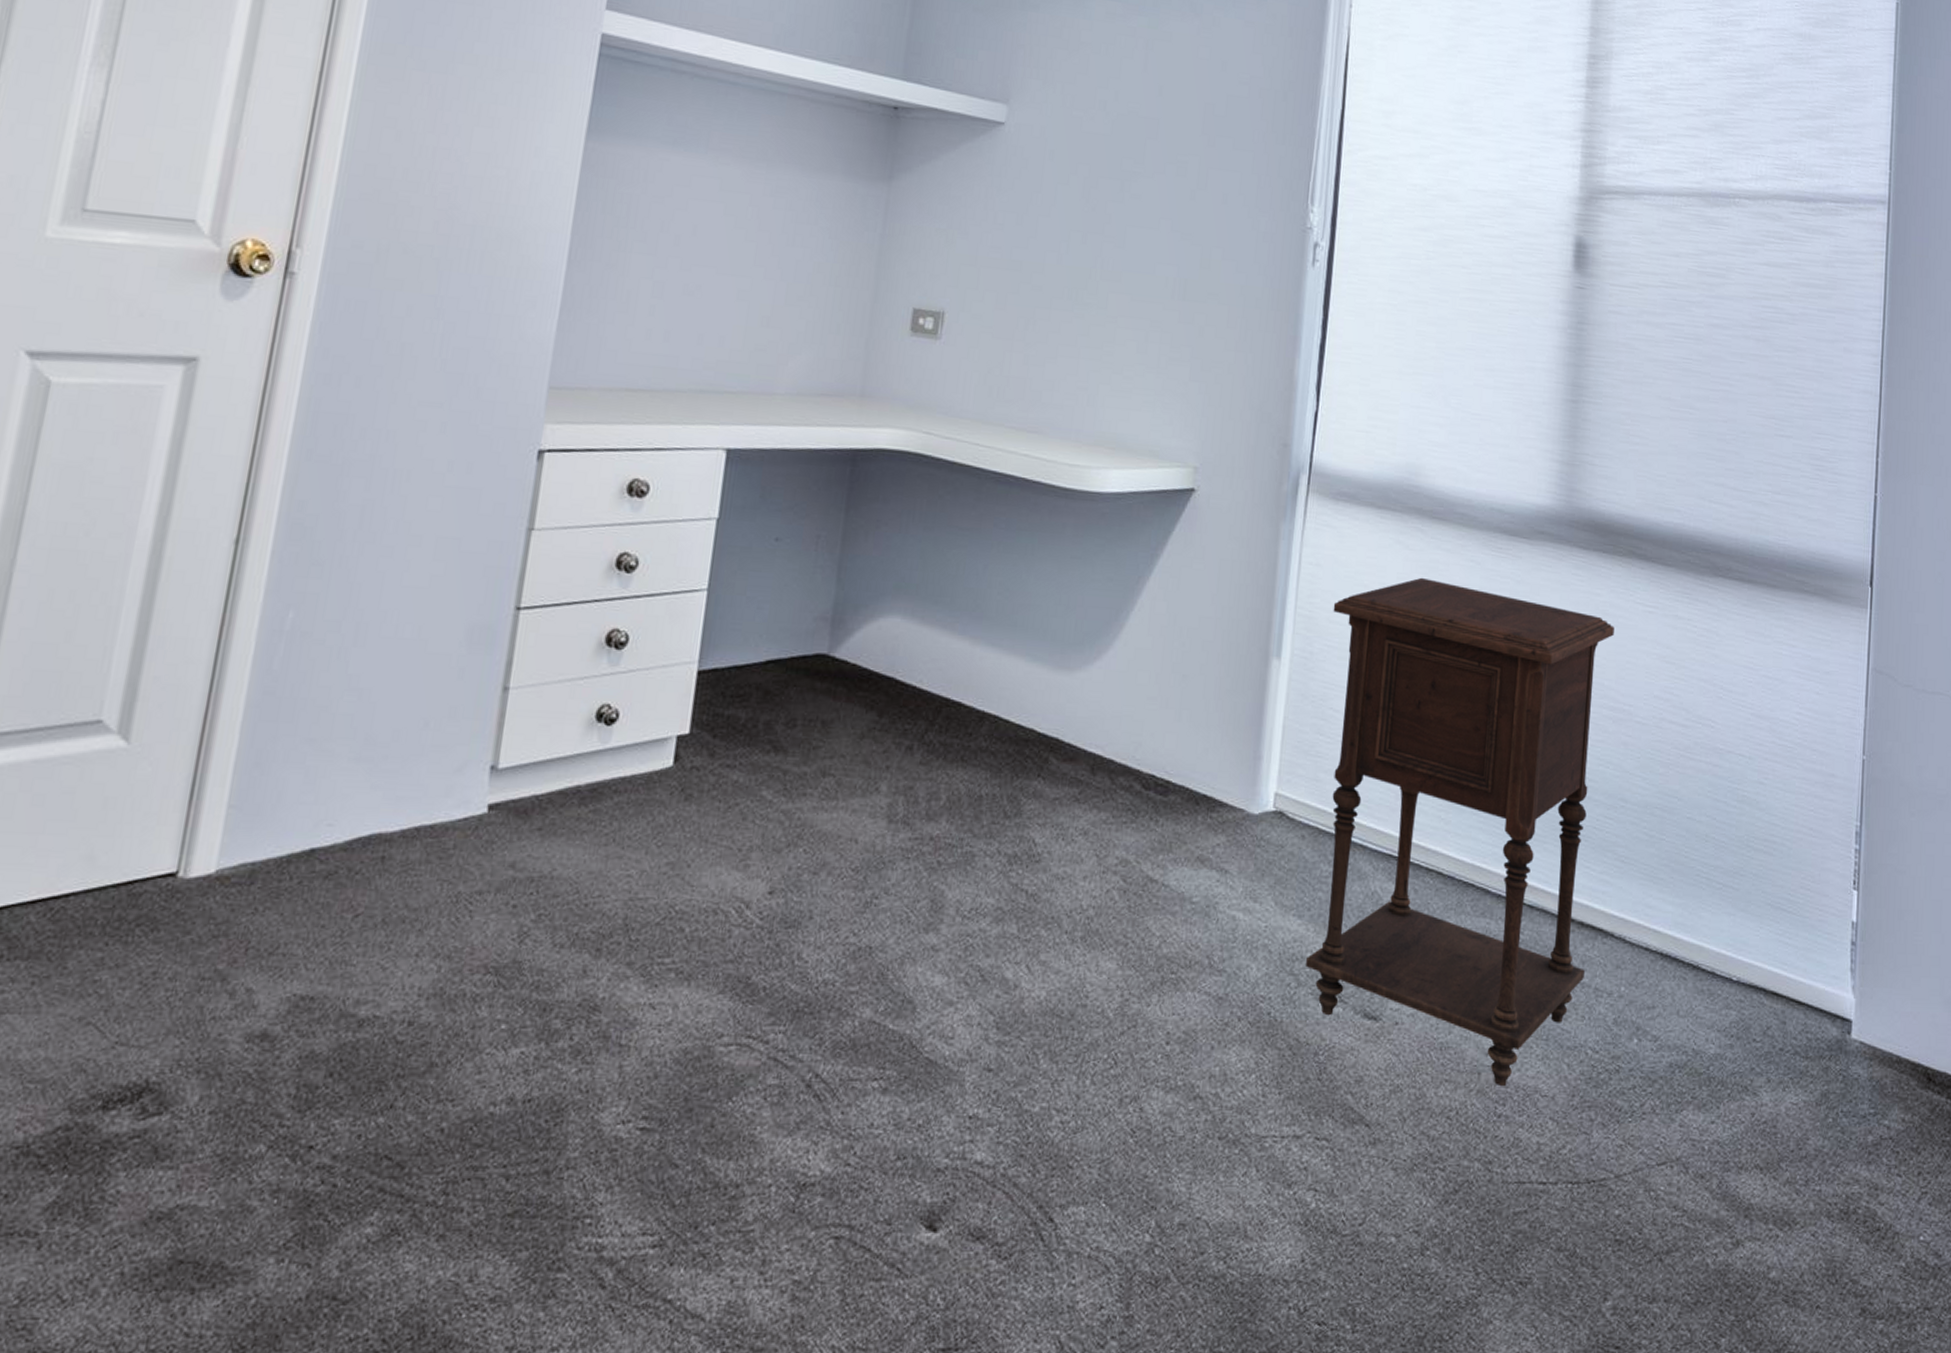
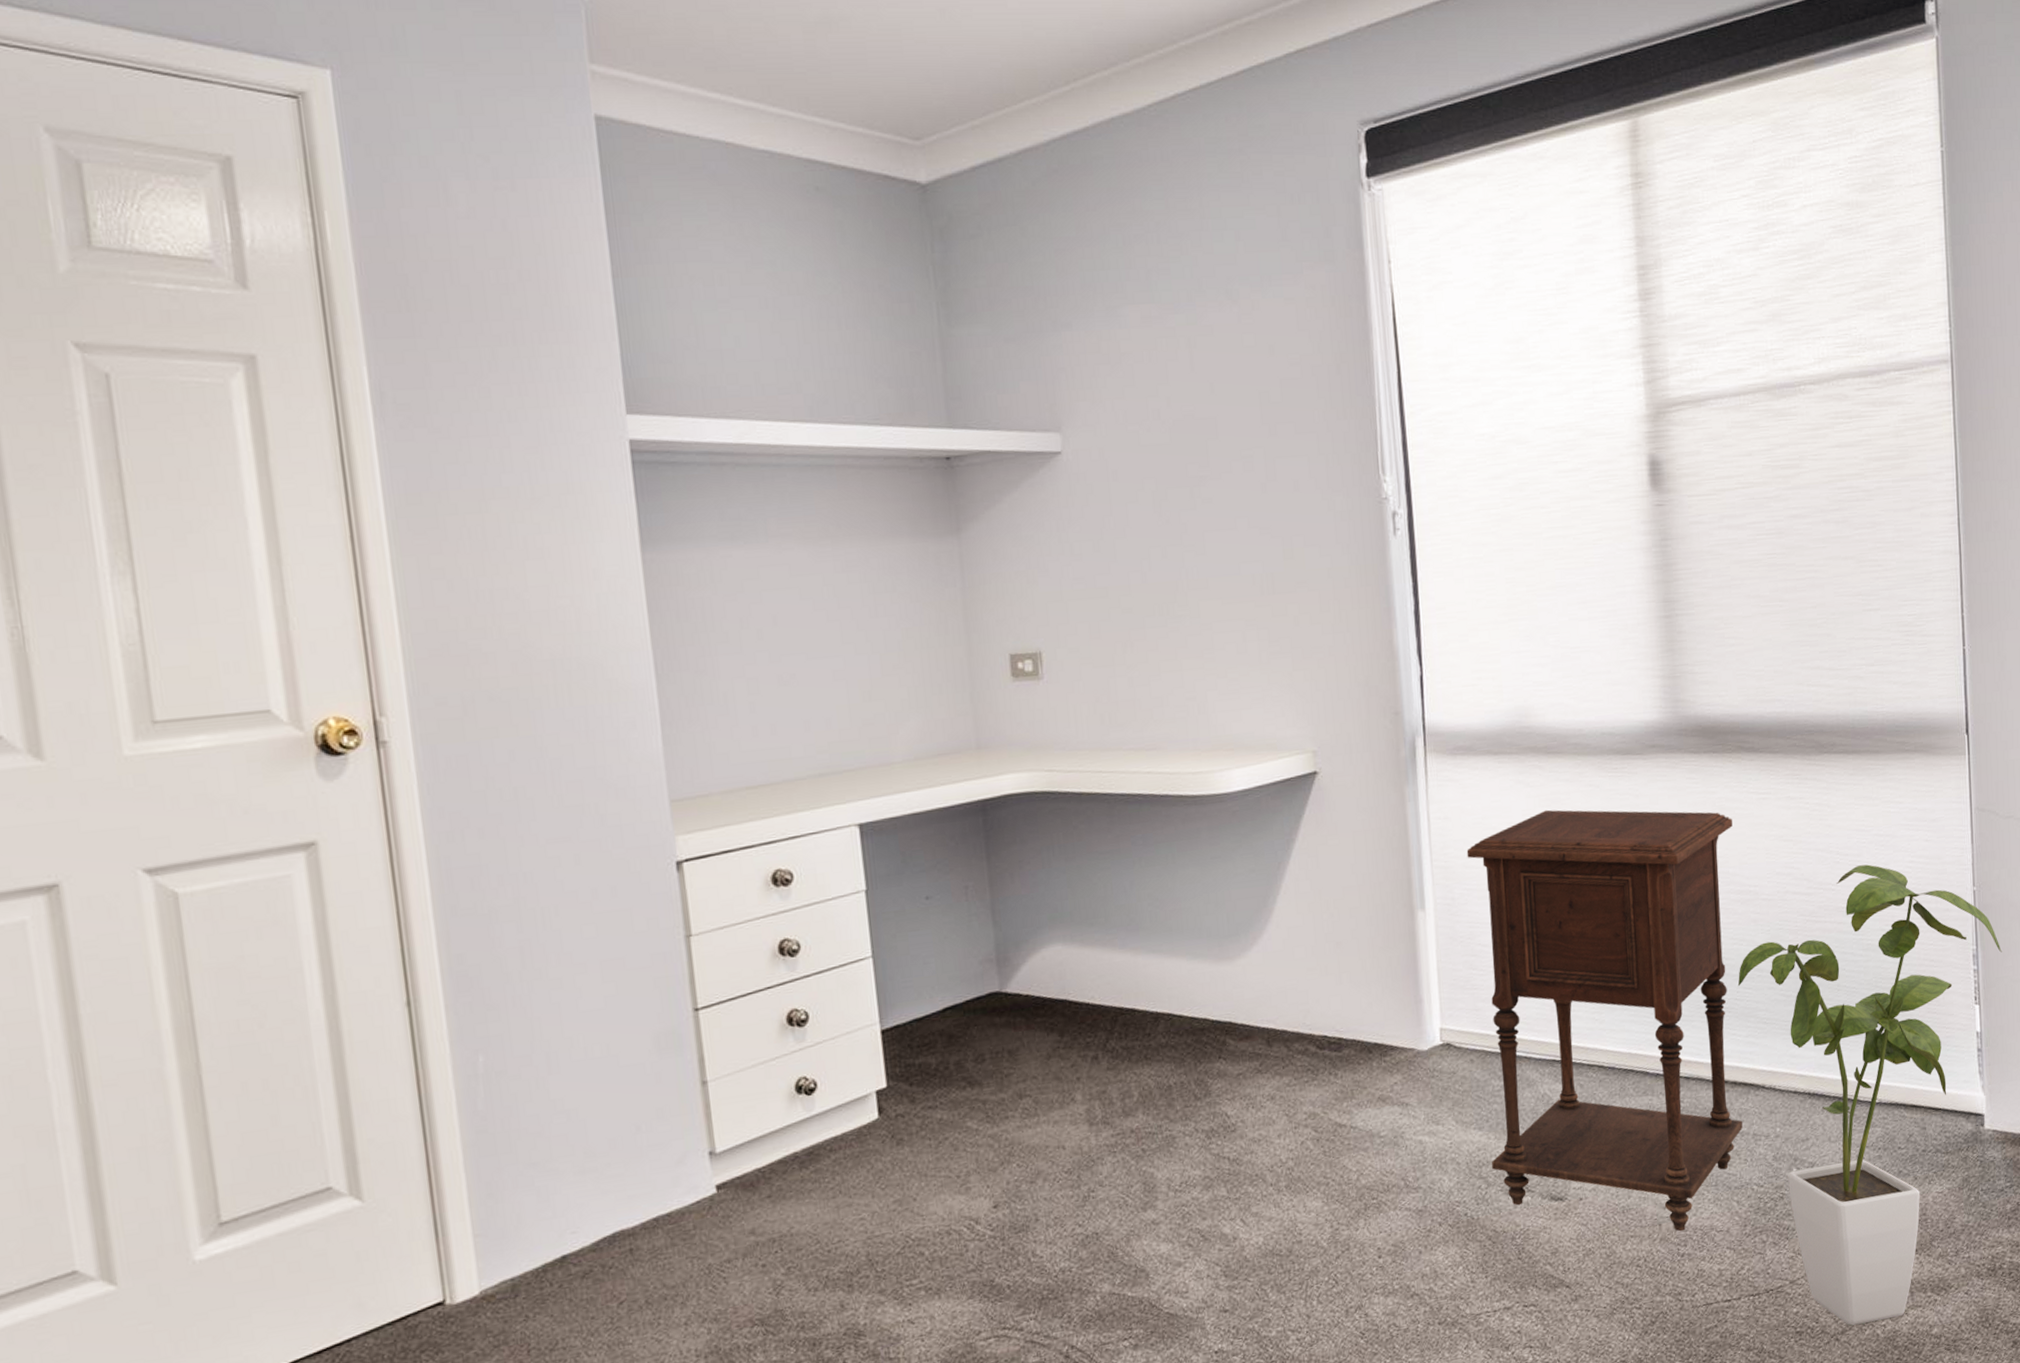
house plant: none [1598,706,1889,1248] -> present [1737,864,2003,1326]

